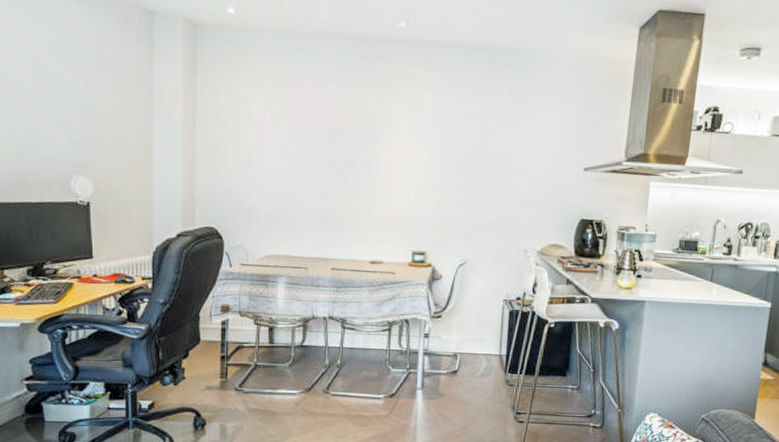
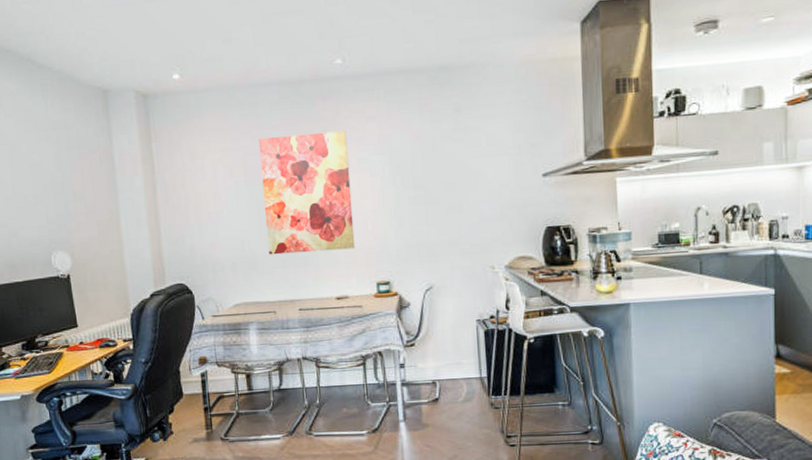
wall art: none [308,90,402,215] -> present [259,130,355,255]

